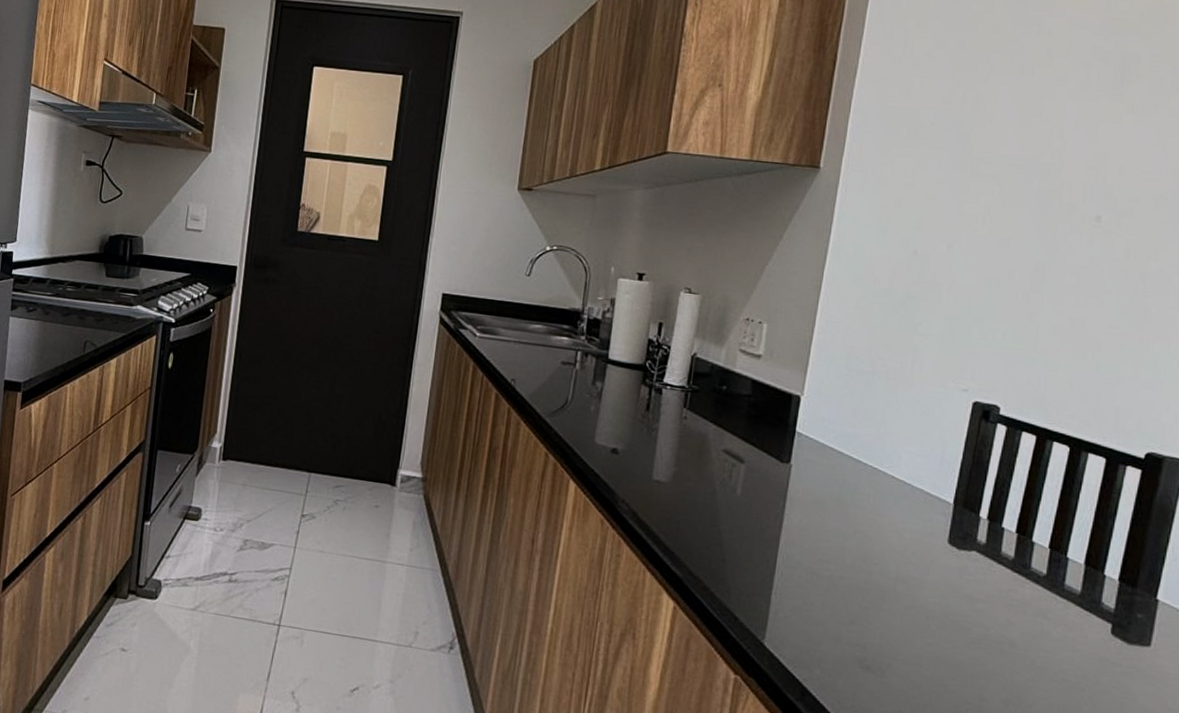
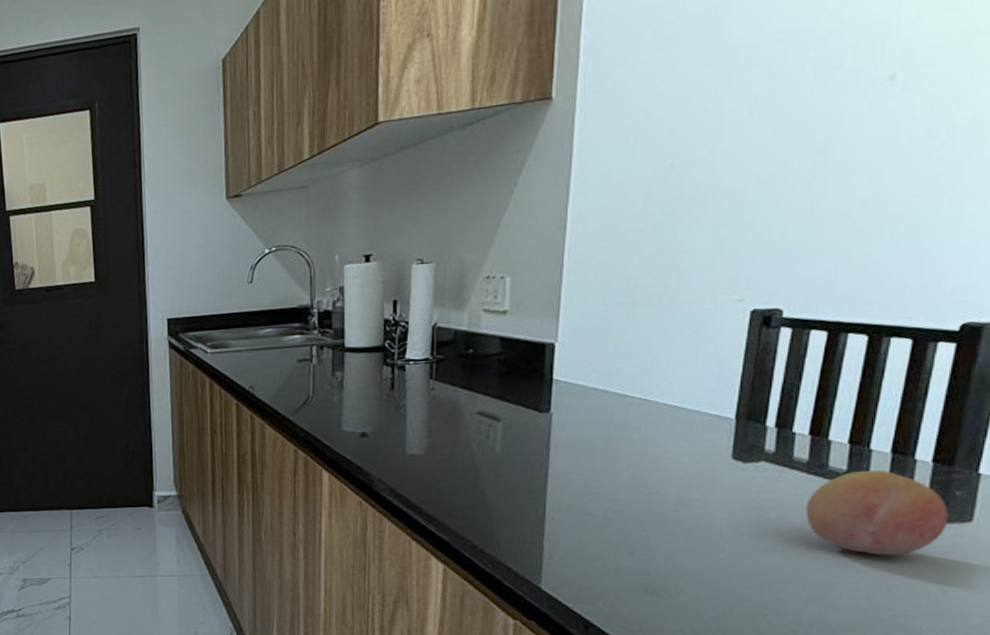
fruit: none [1009,577,1131,670] -> present [805,470,949,556]

